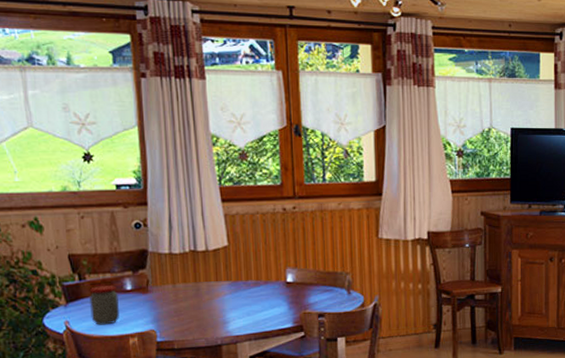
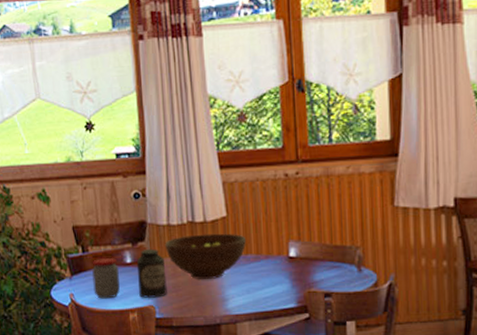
canister: none [137,277,169,323] -> present [136,249,167,298]
fruit bowl: none [166,261,246,305] -> present [164,233,246,280]

